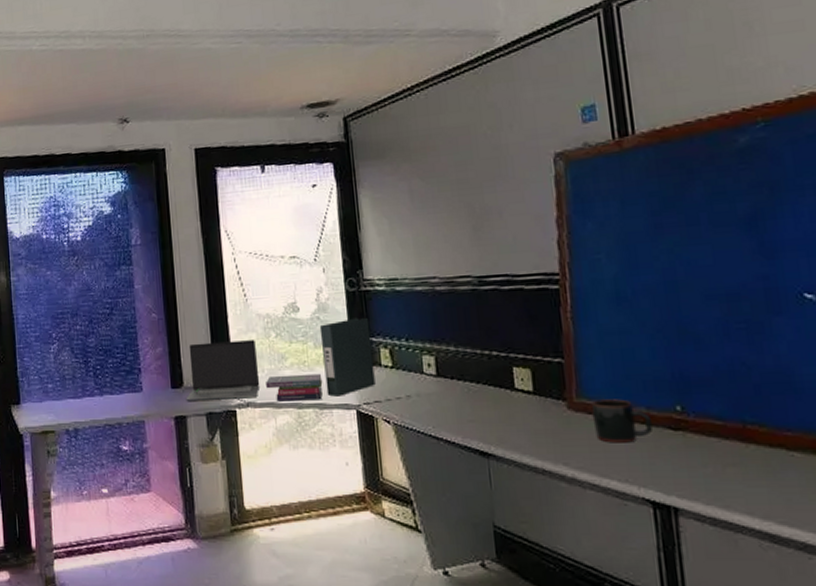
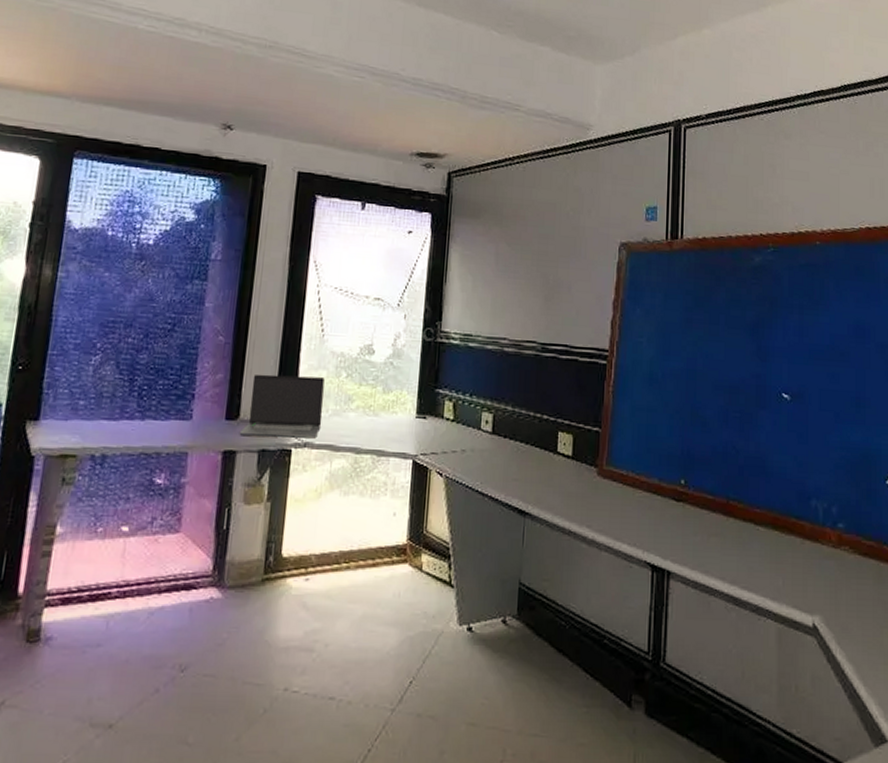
books: present [266,373,323,402] -> none [327,416,386,447]
binder: present [319,317,376,397] -> none [387,367,440,445]
mug: present [591,399,654,443] -> none [616,469,662,510]

